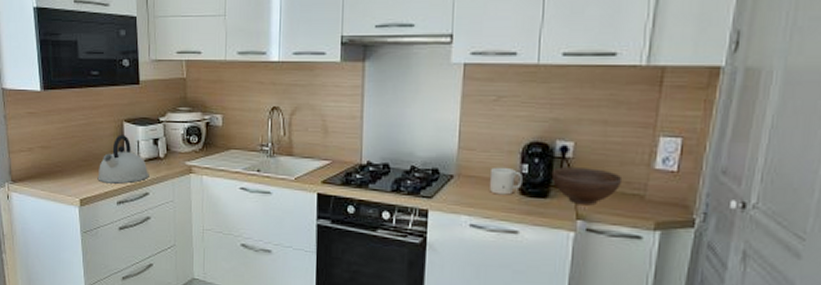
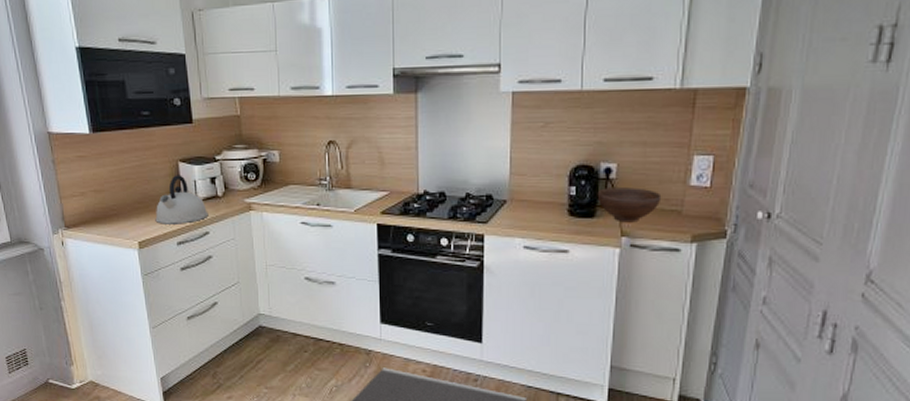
mug: present [489,167,524,195] -> none [540,190,572,217]

